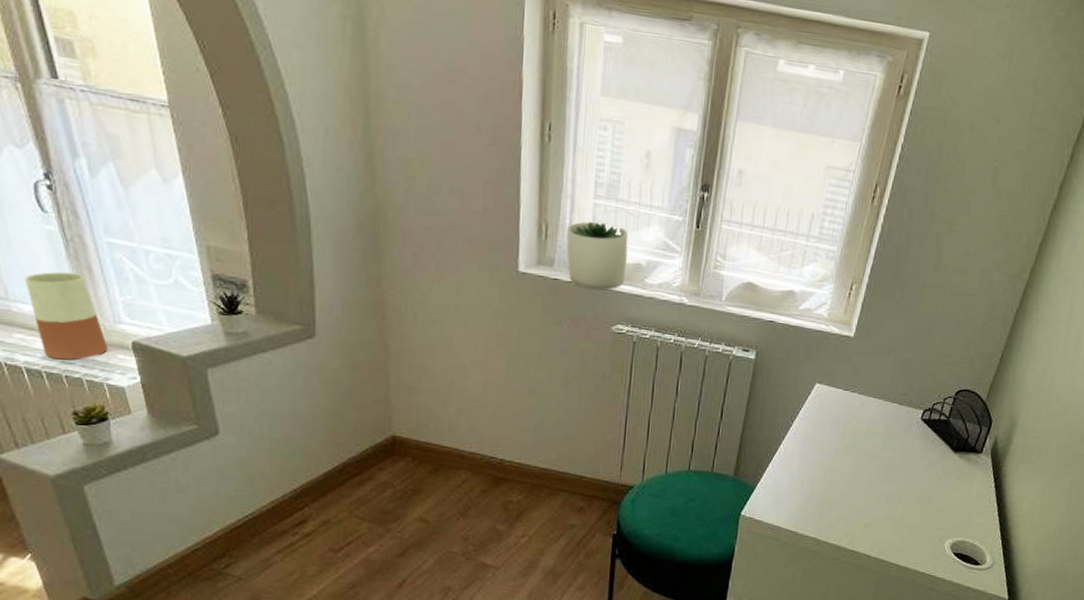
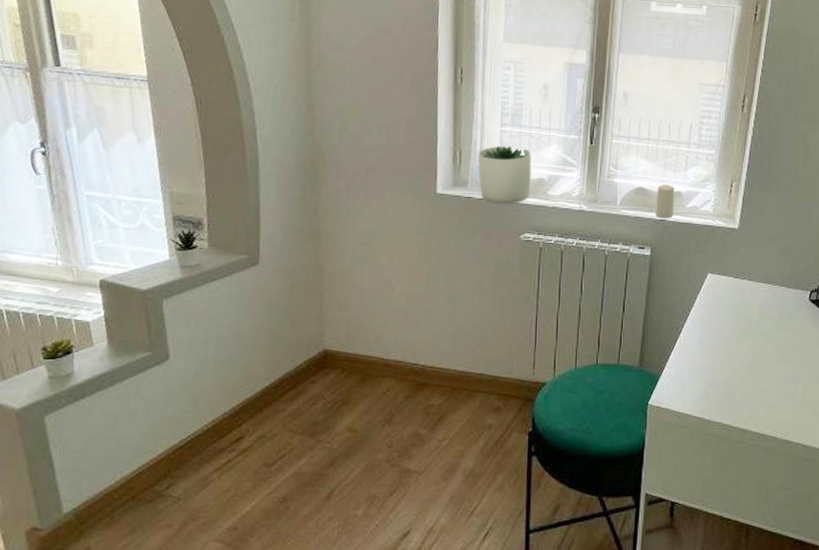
vase: present [24,271,107,360] -> none [14,223,78,301]
candle: none [764,281,788,320] -> present [655,184,675,219]

